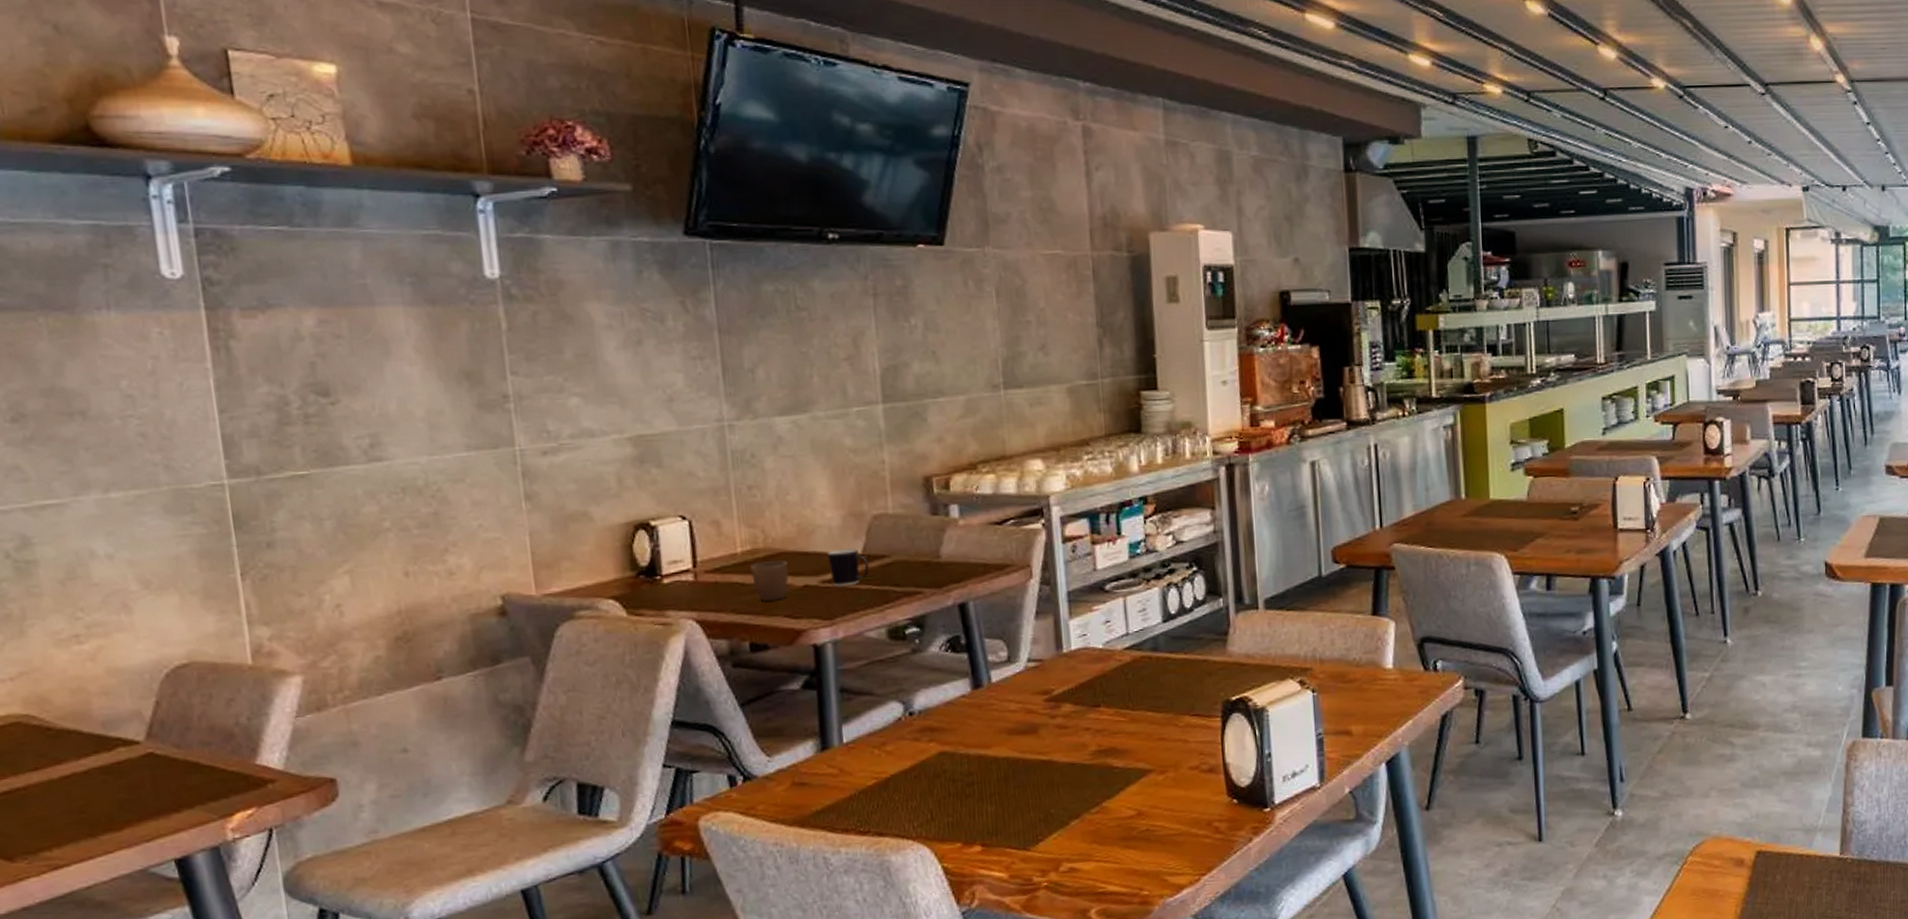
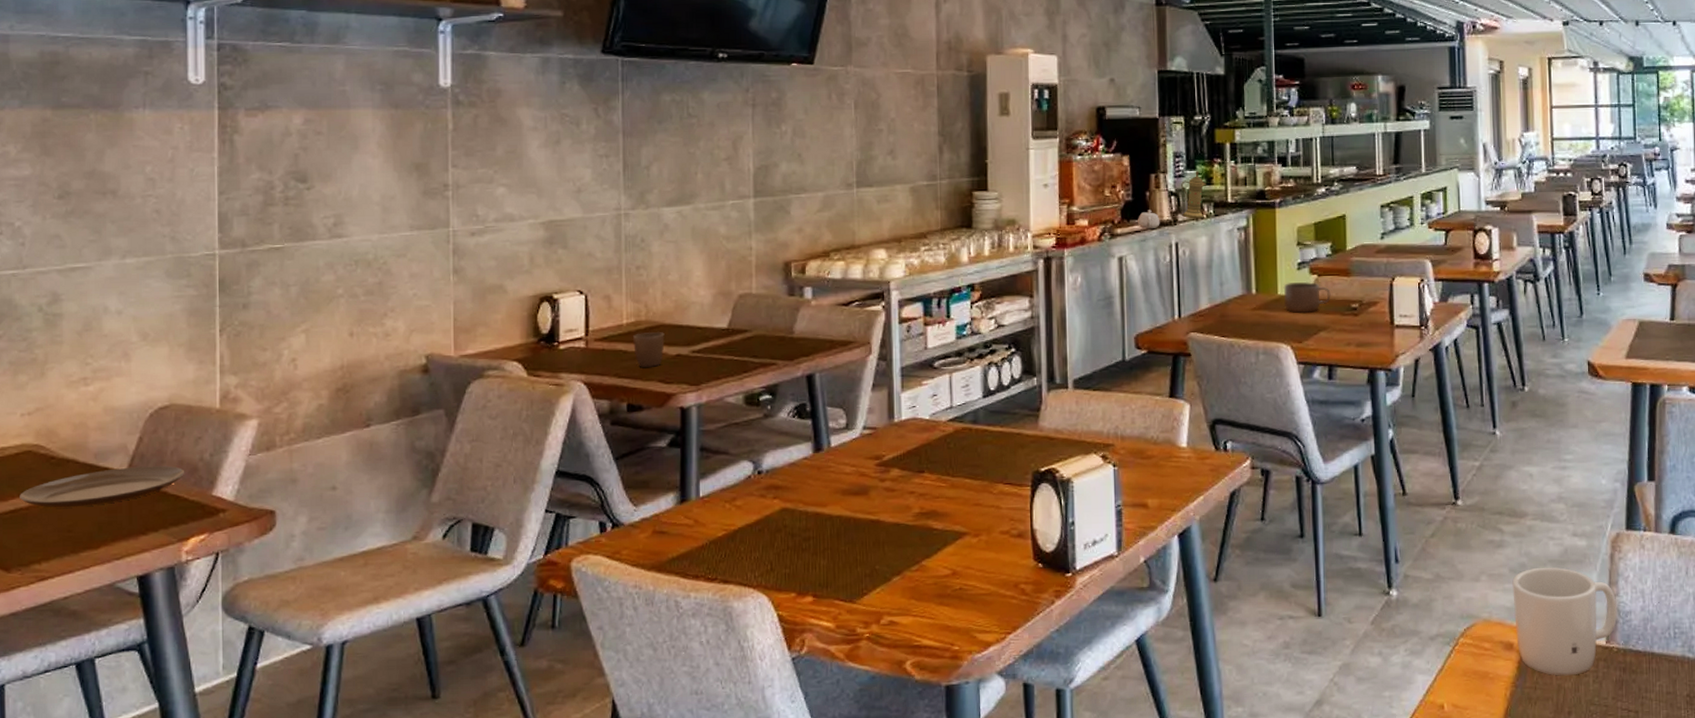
plate: none [13,733,219,787] -> present [20,465,185,508]
mug: present [827,548,869,587] -> none [698,323,732,357]
teapot: none [1330,407,1357,430] -> present [1137,210,1160,230]
coffee pot: none [1379,363,1408,417] -> present [1181,171,1207,219]
cup: none [1495,483,1548,520] -> present [1283,281,1331,314]
mug: none [1743,779,1852,890] -> present [1512,567,1618,676]

